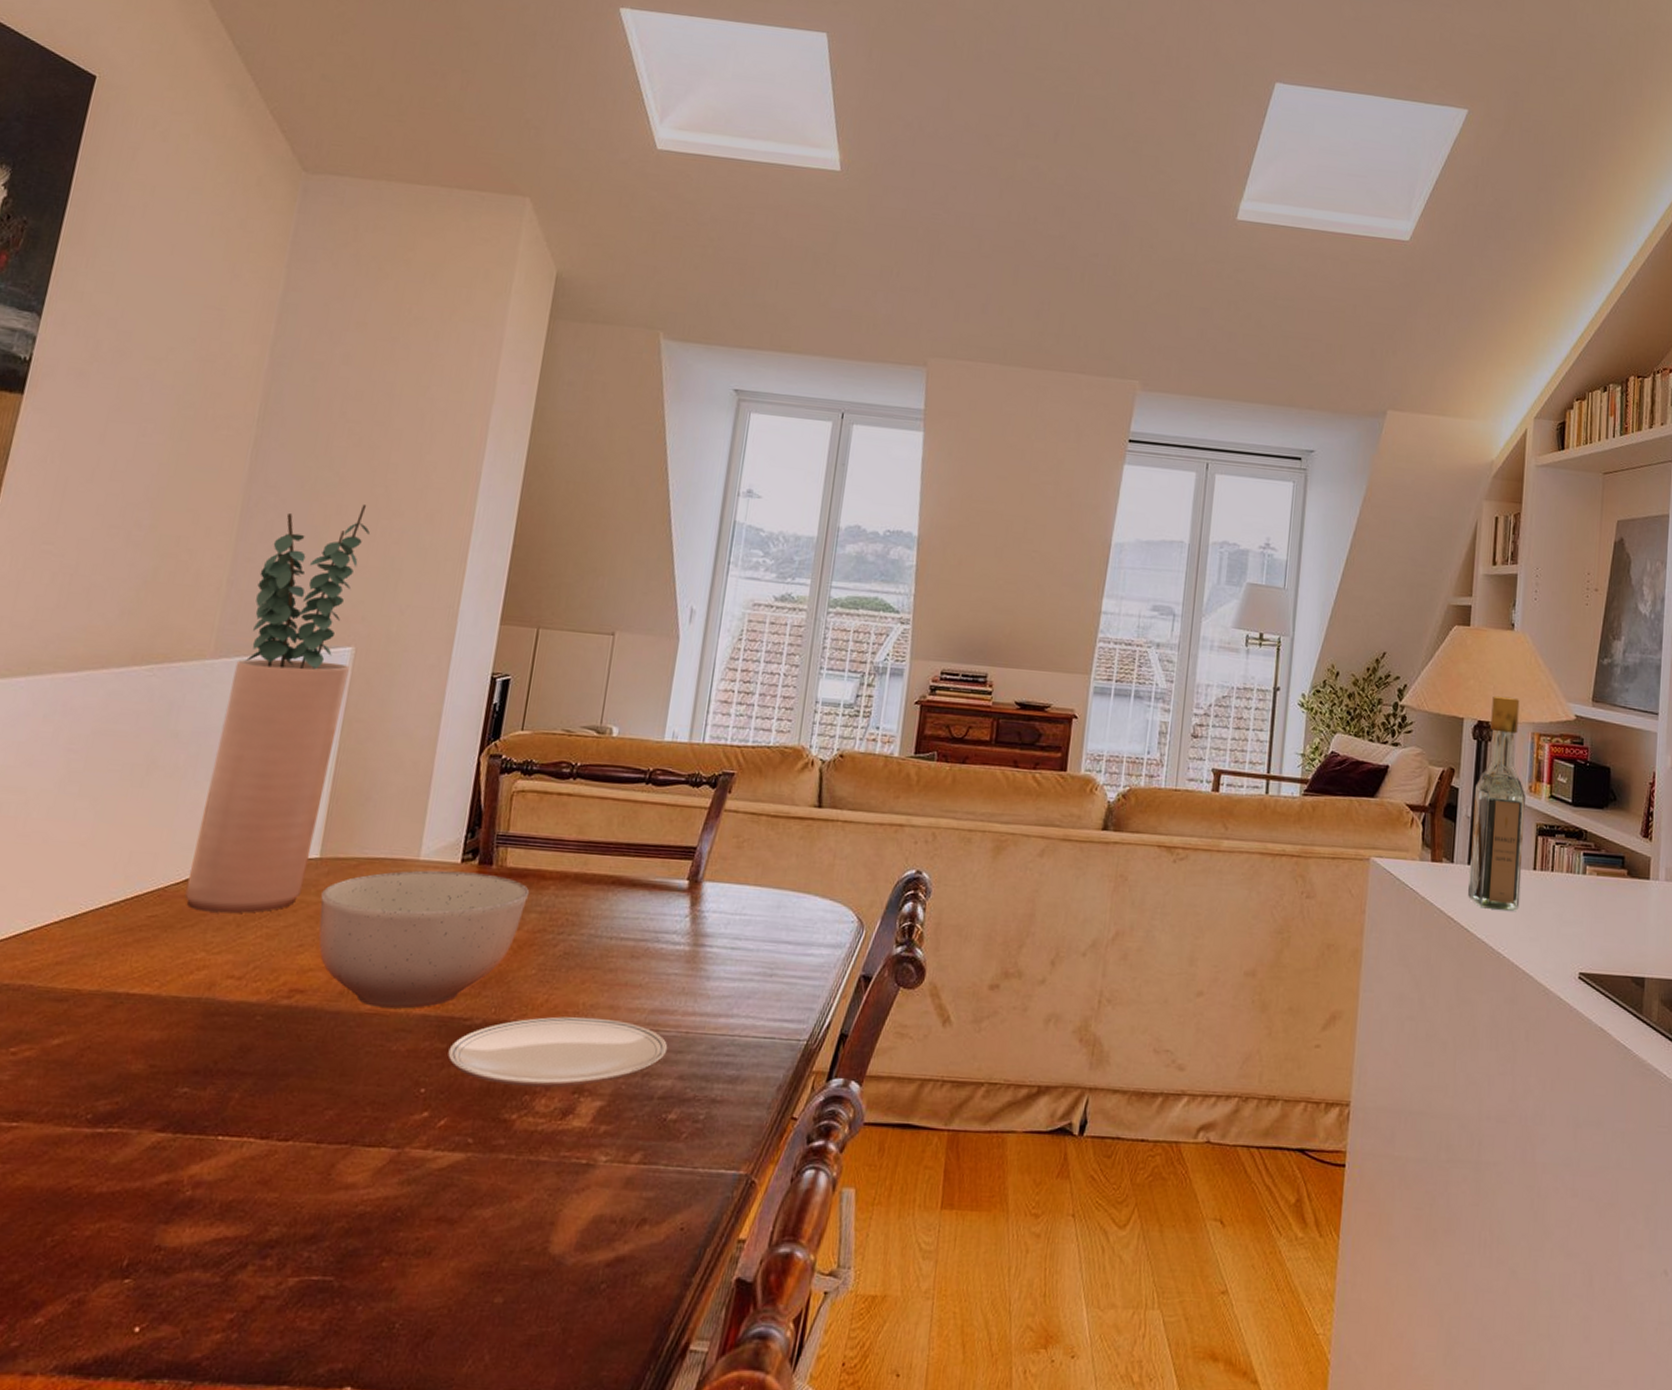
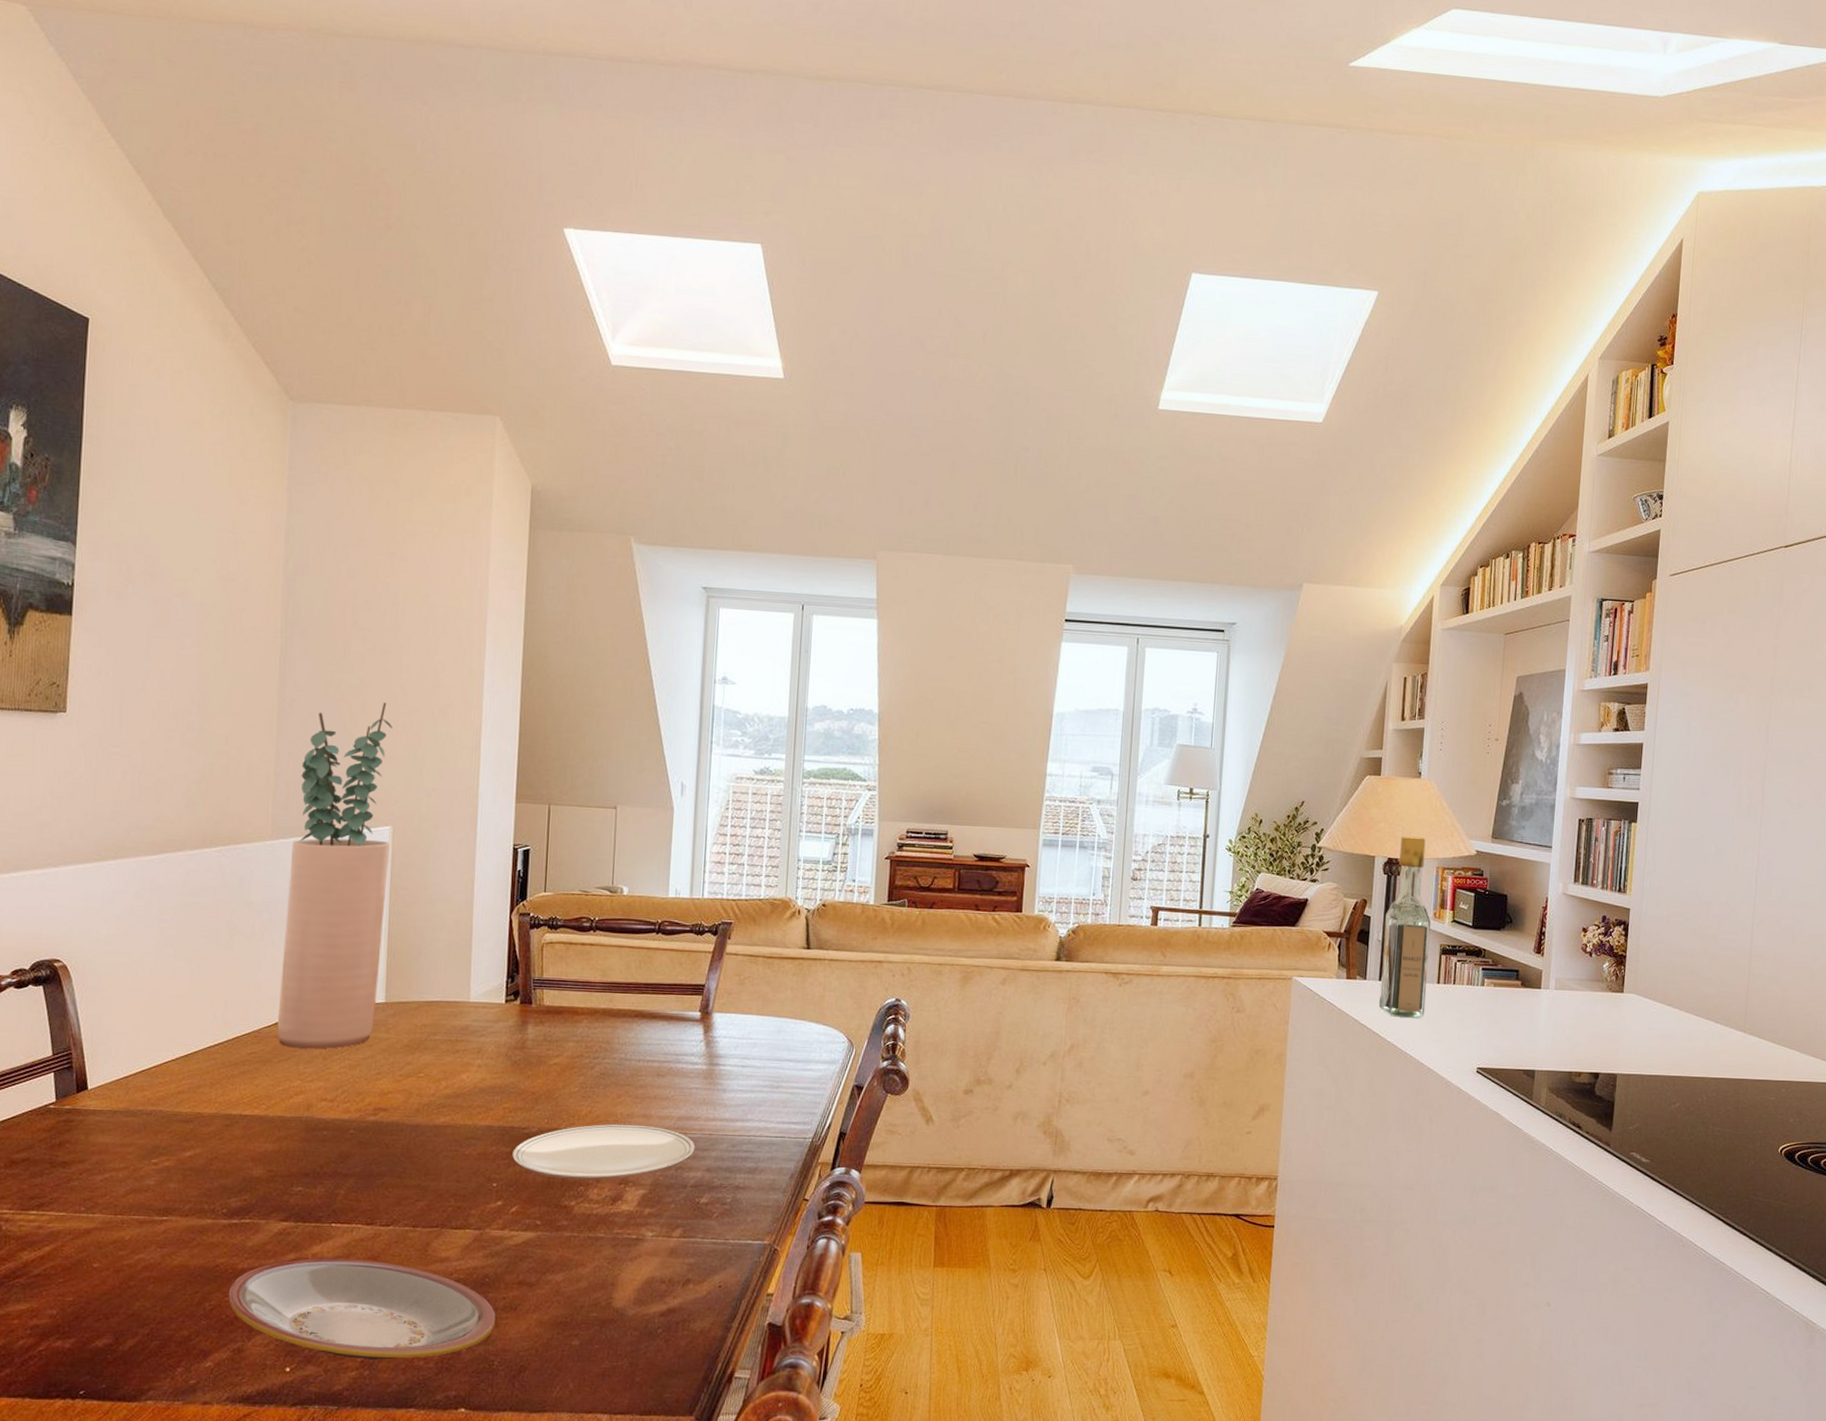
plate: none [75,1181,404,1319] -> present [228,1258,496,1360]
bowl: present [318,870,530,1009] -> none [391,1010,566,1121]

